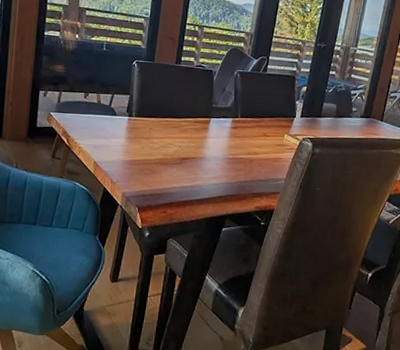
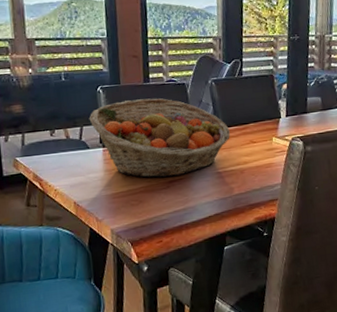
fruit basket: none [121,77,246,154] -> present [89,98,230,178]

